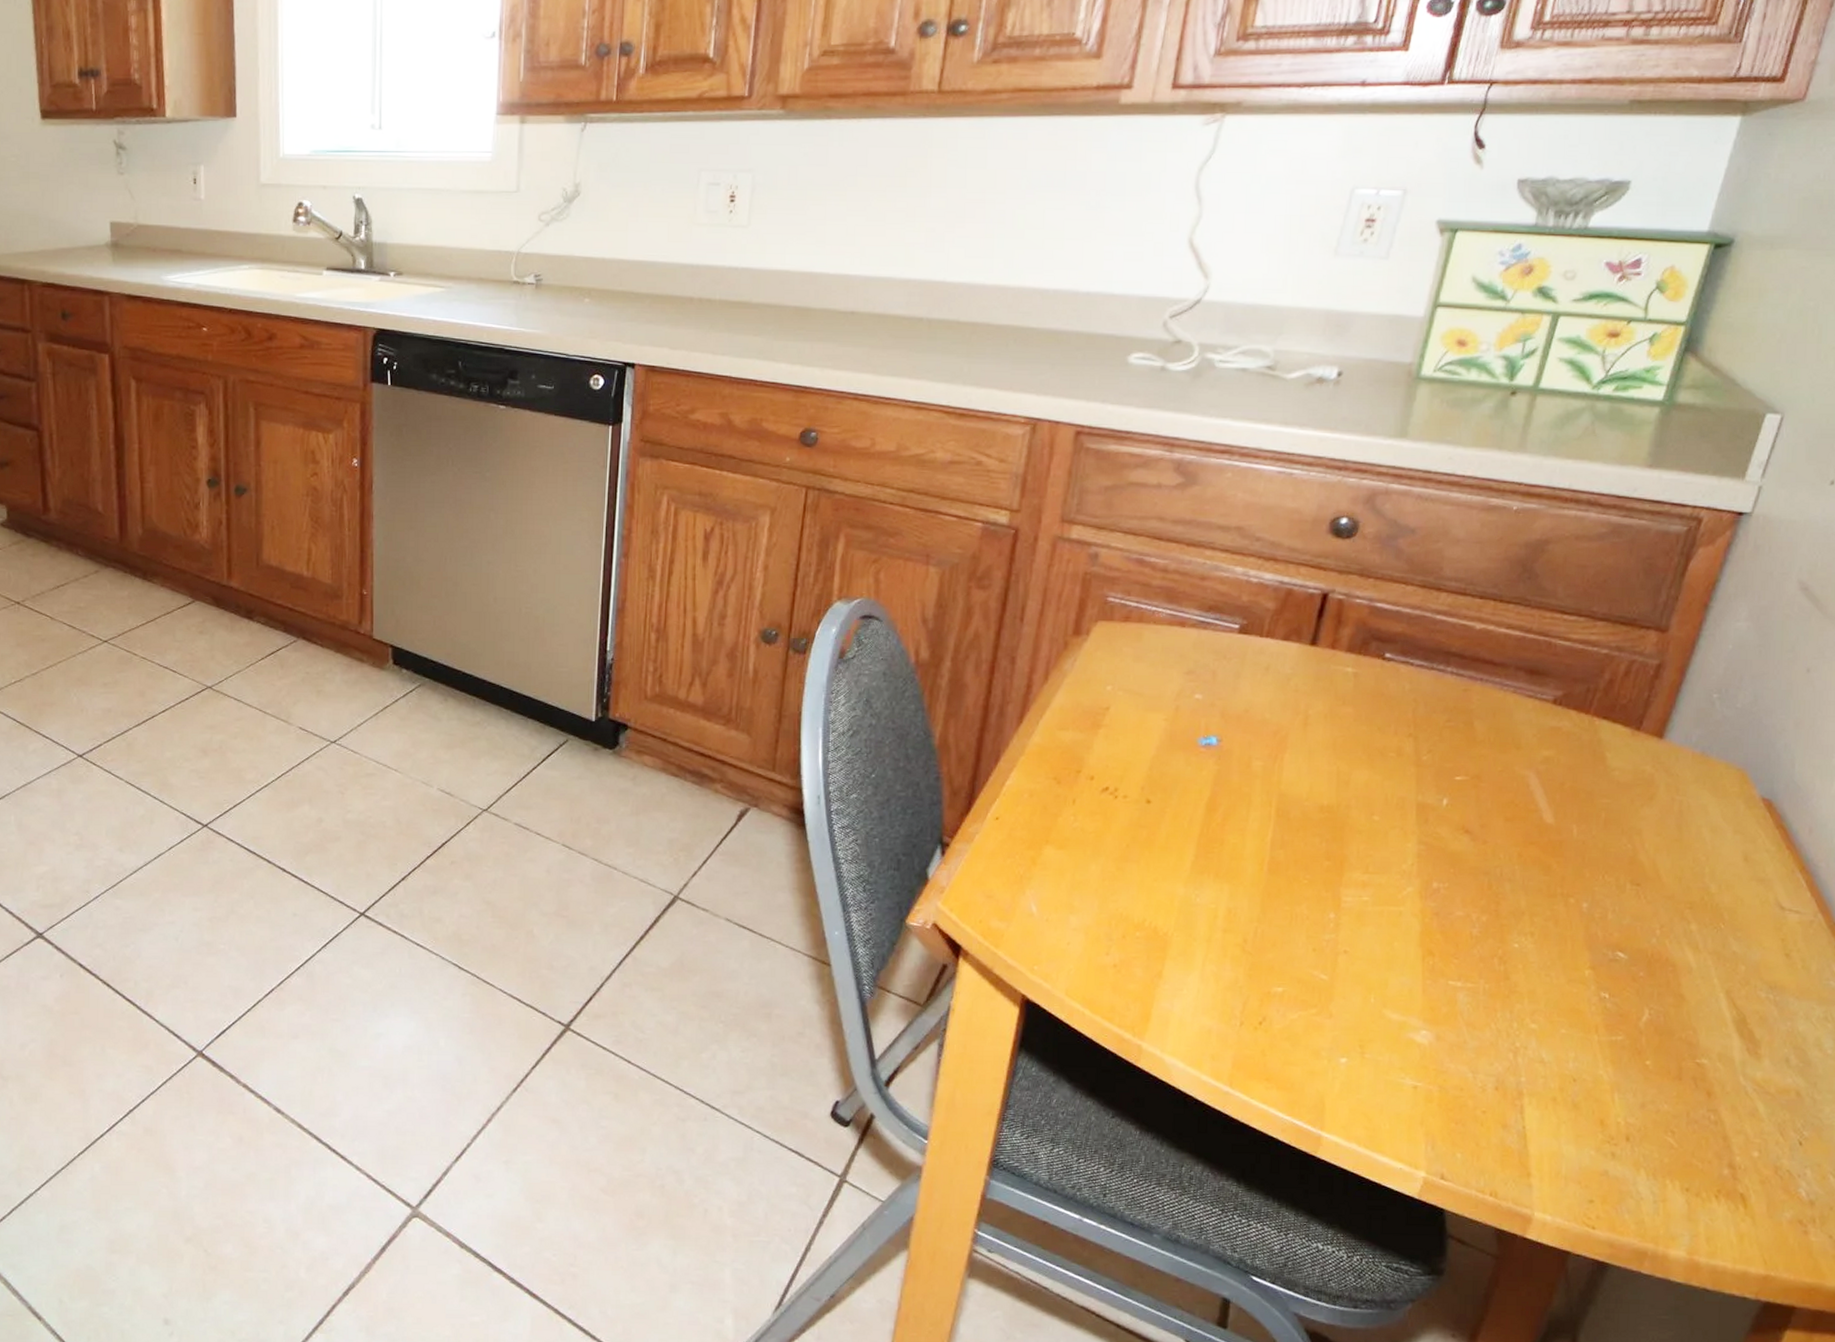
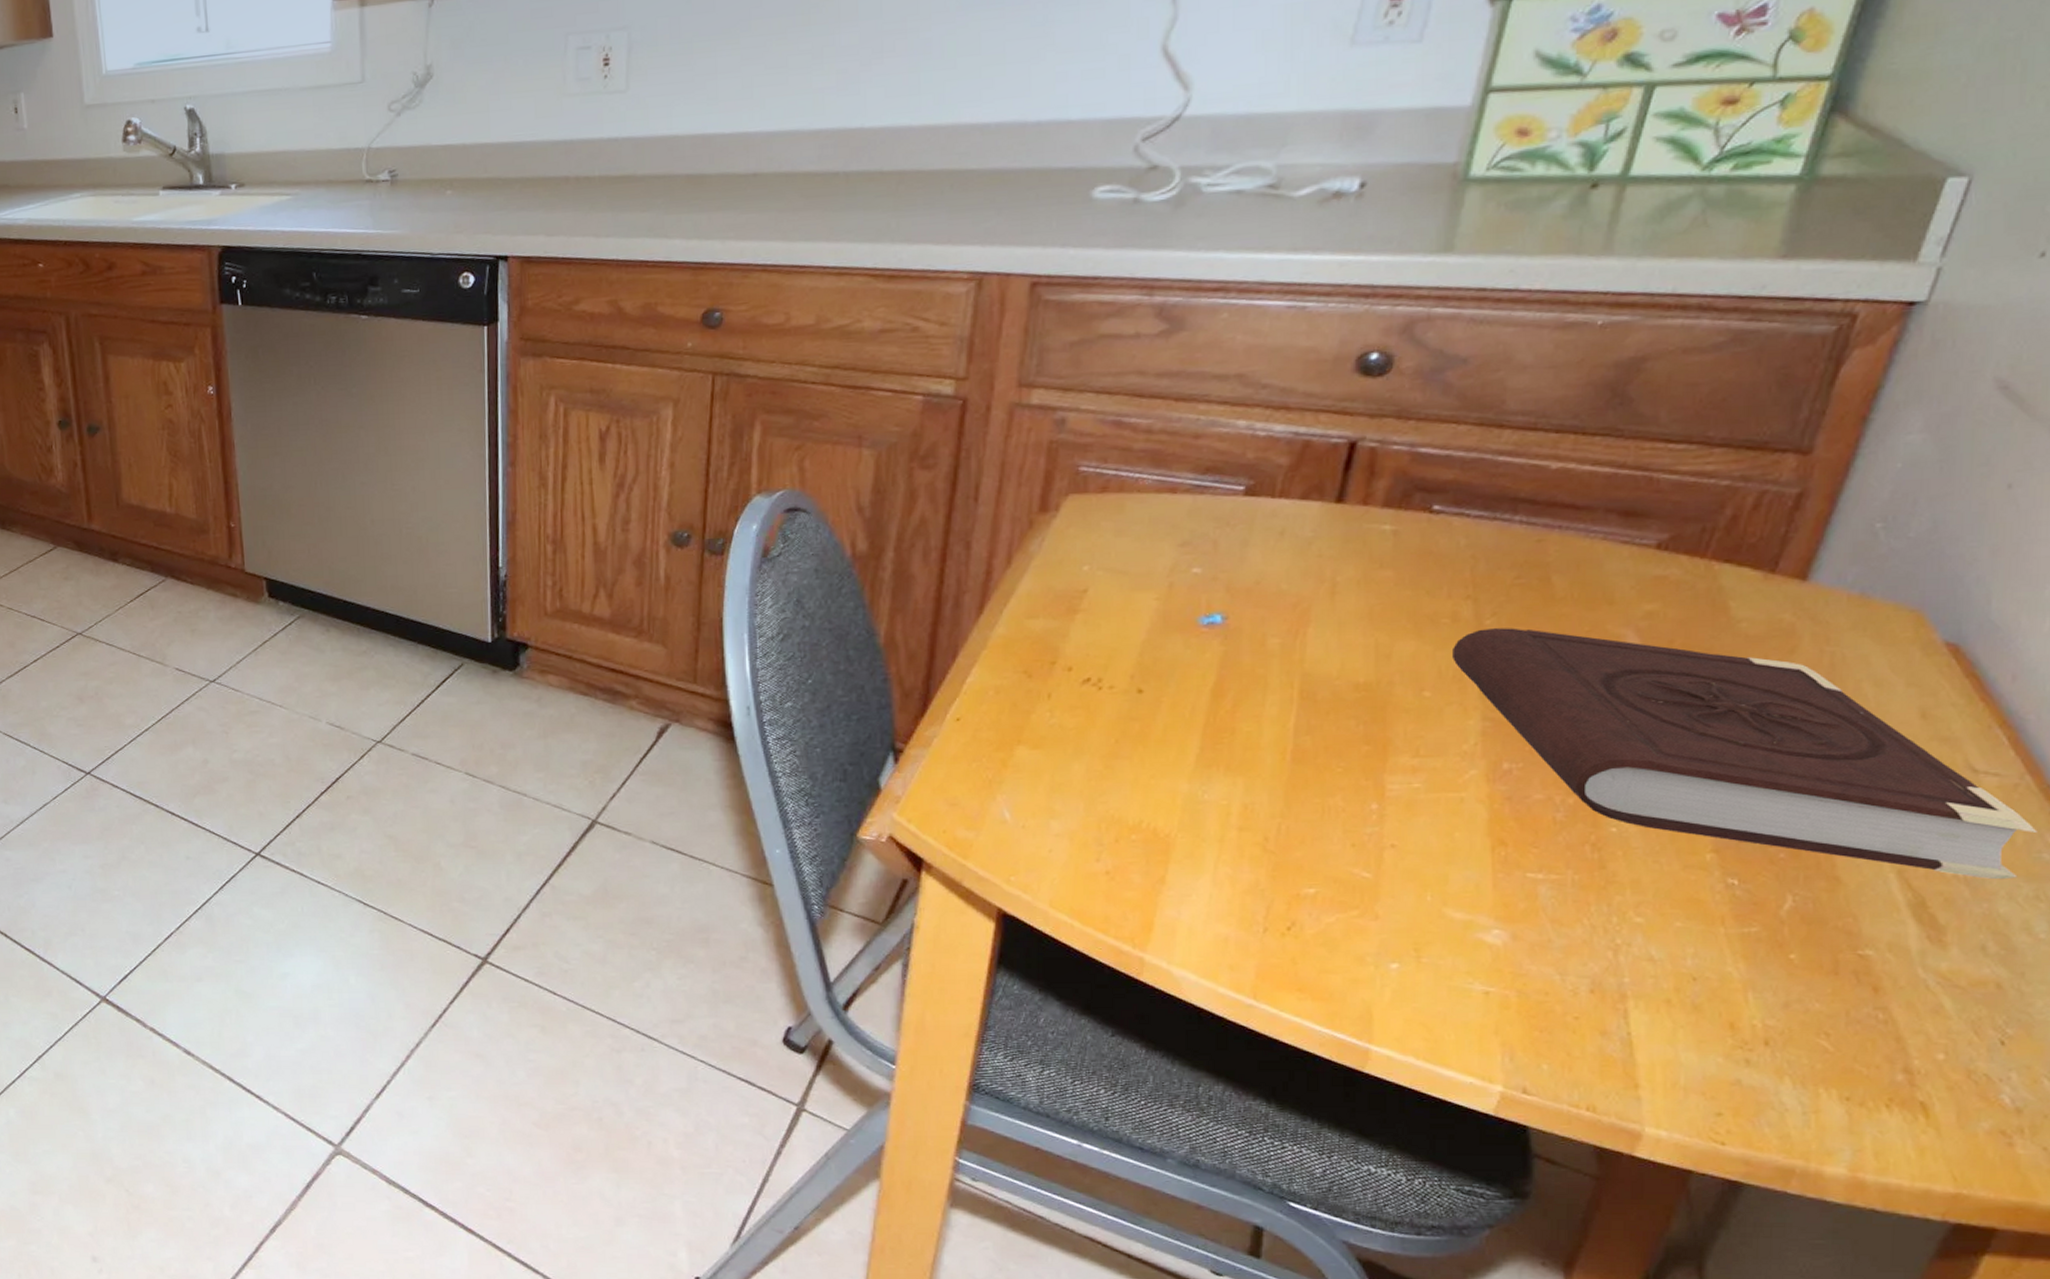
book: none [1397,764,1826,1002] -> present [1453,628,2037,880]

